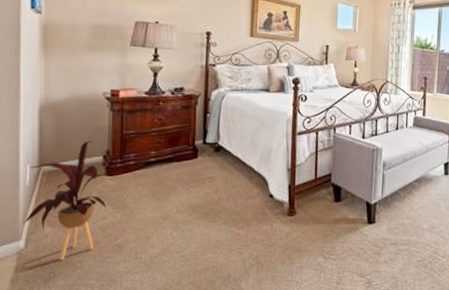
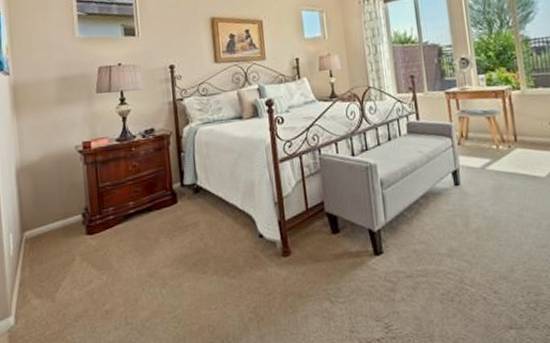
house plant: present [23,140,108,261] -> none [11,198,91,335]

